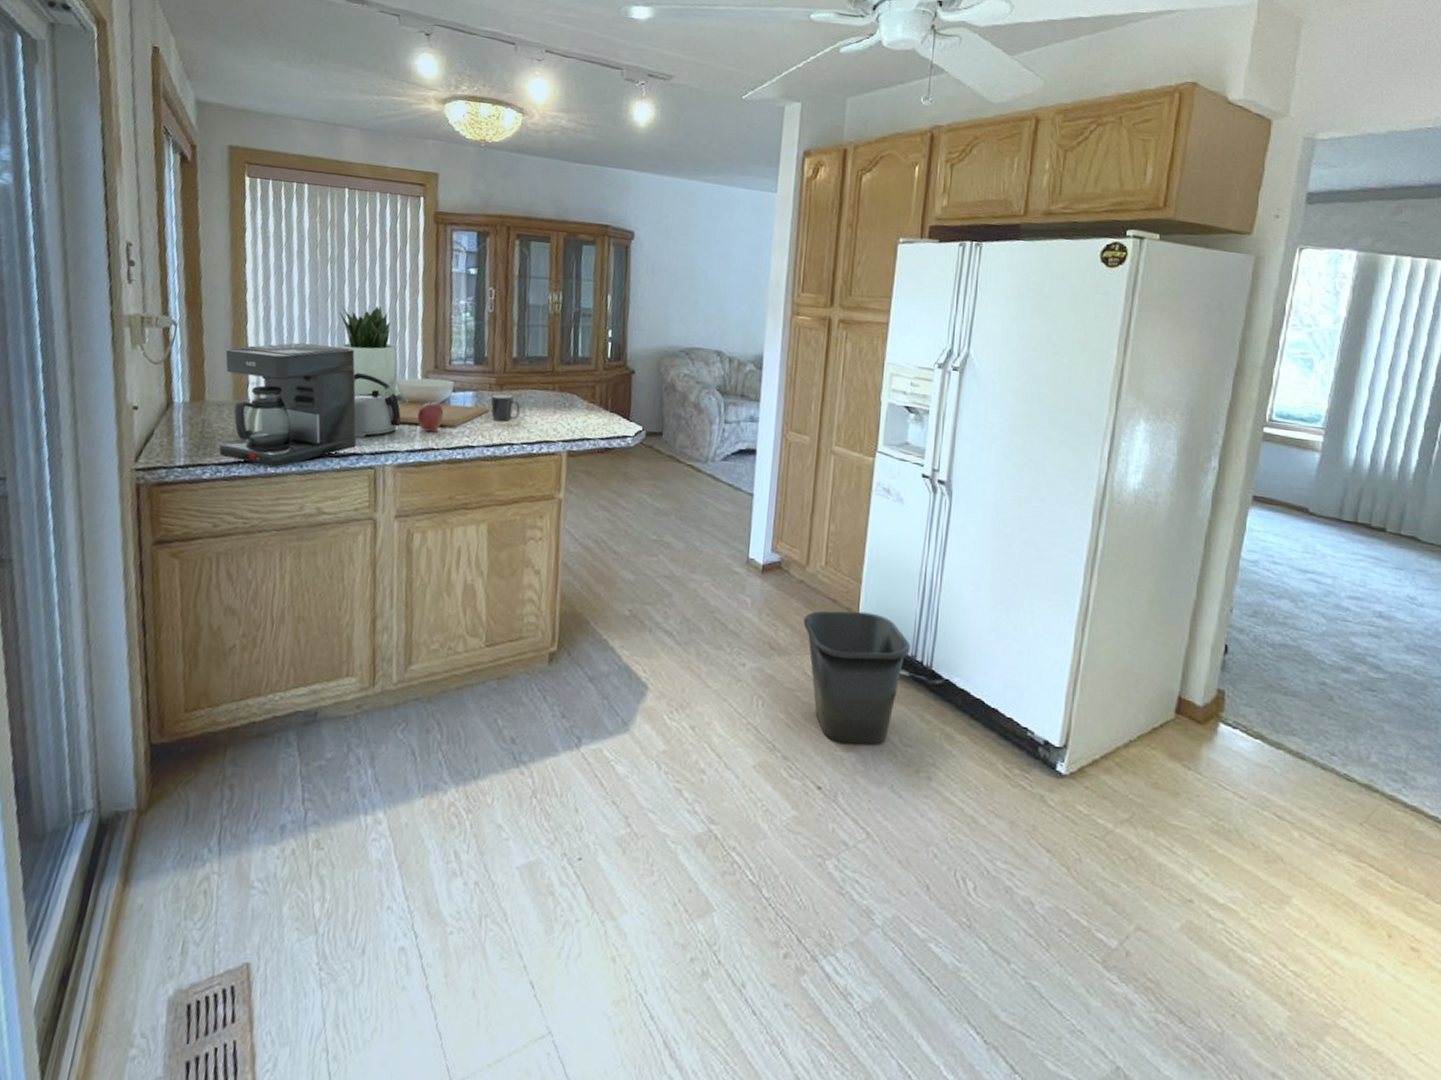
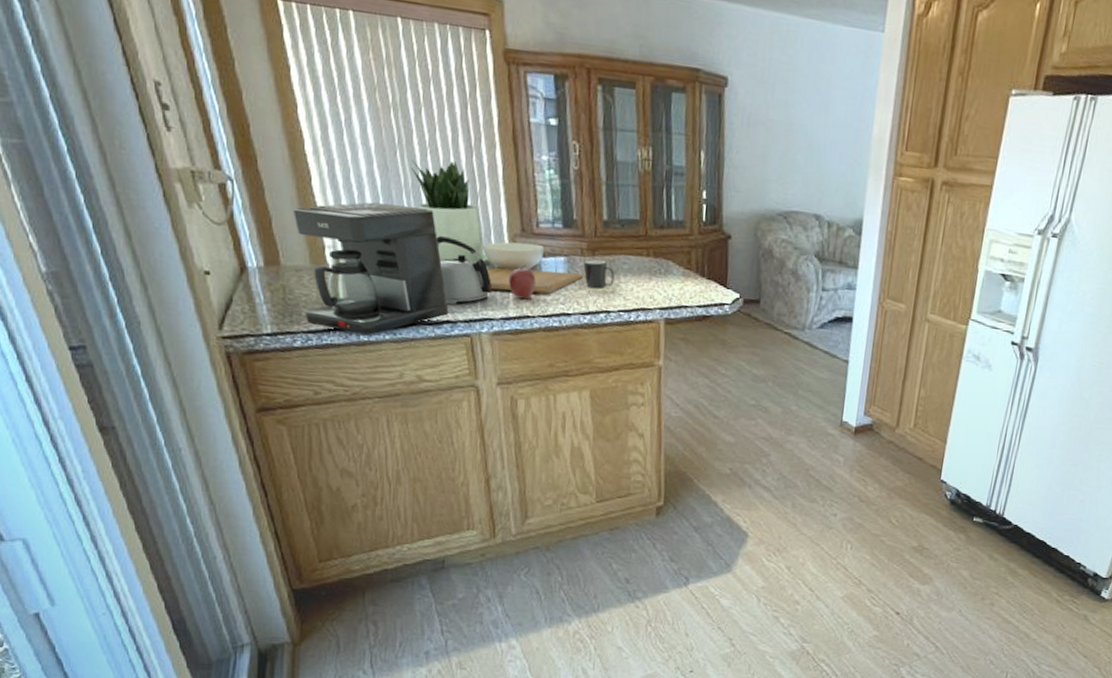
waste bin: present [803,610,910,745] -> none [891,467,986,579]

